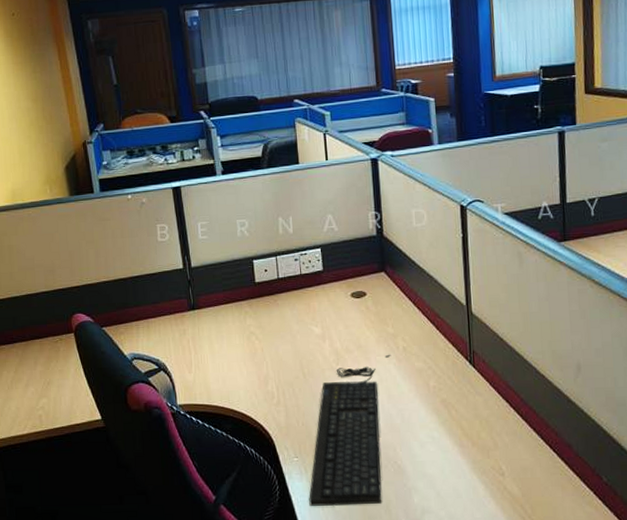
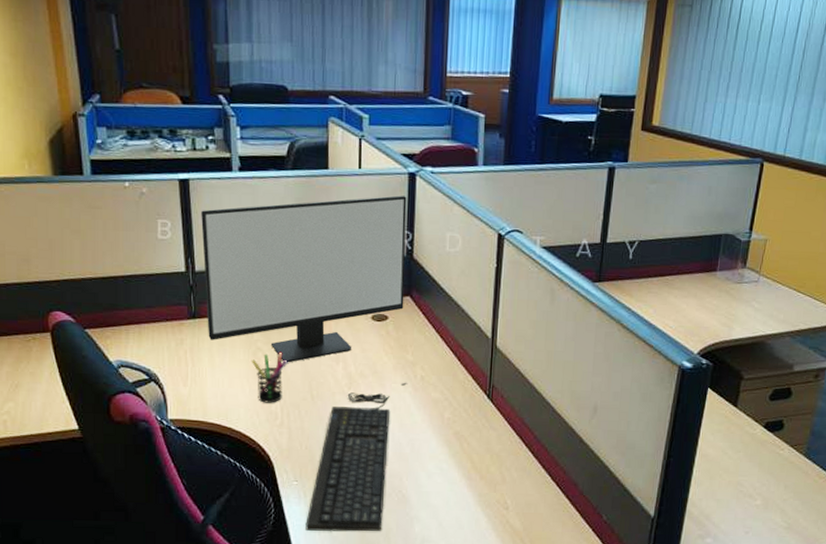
computer monitor: none [193,180,380,344] -> present [201,195,407,363]
pen holder: none [247,334,279,384] -> present [252,351,288,403]

